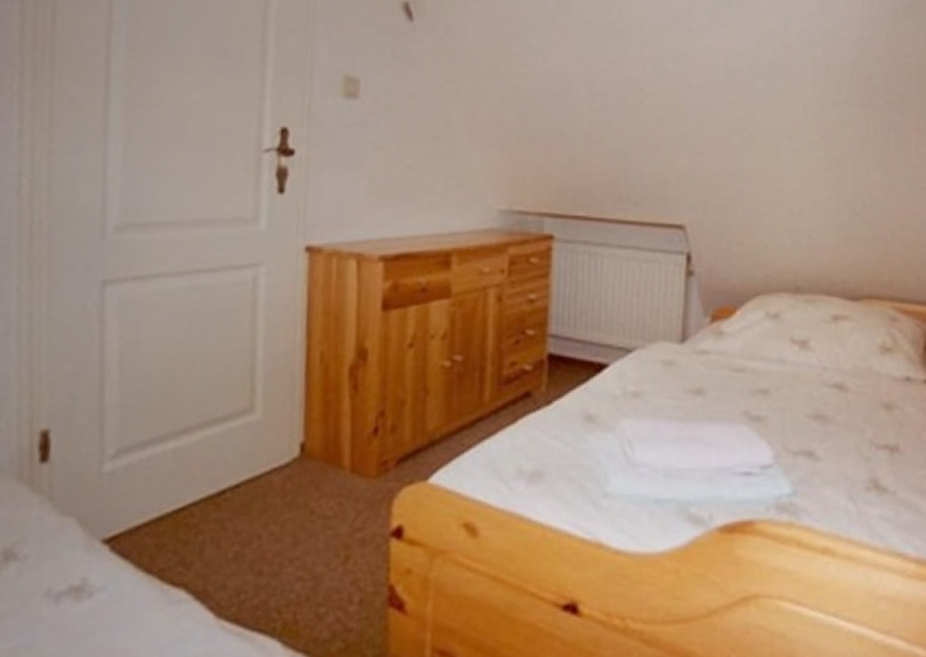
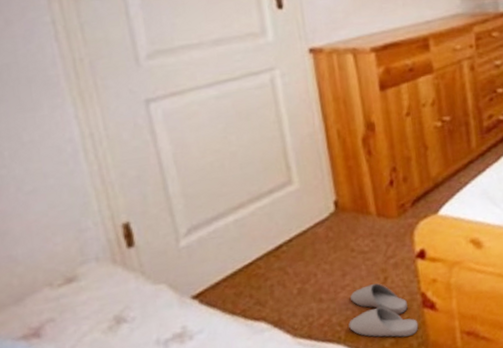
slippers: none [289,562,379,643] -> present [348,283,419,337]

